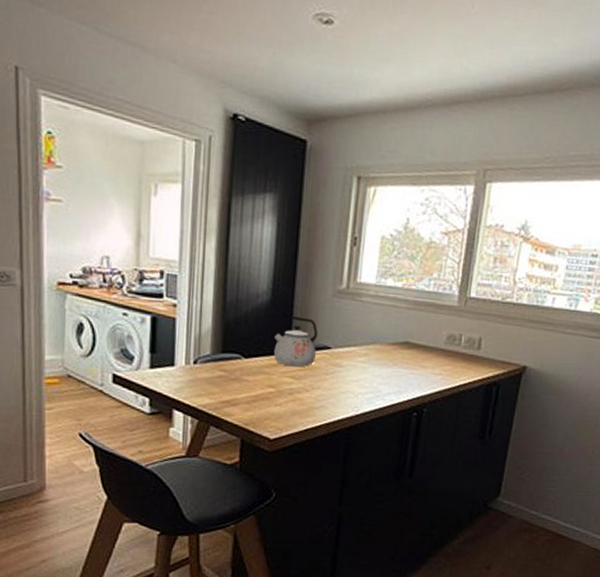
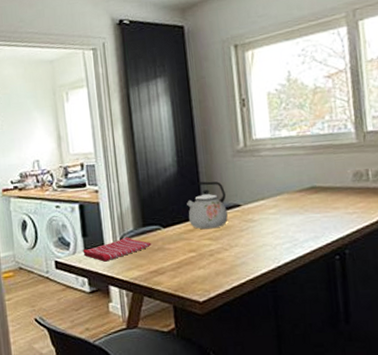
dish towel: none [148,360,228,384] -> present [83,237,151,262]

